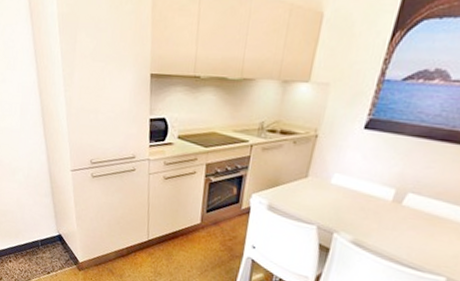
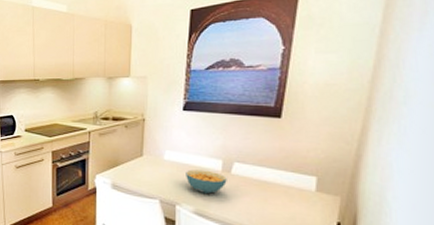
cereal bowl: none [350,196,396,224] -> present [186,169,227,194]

